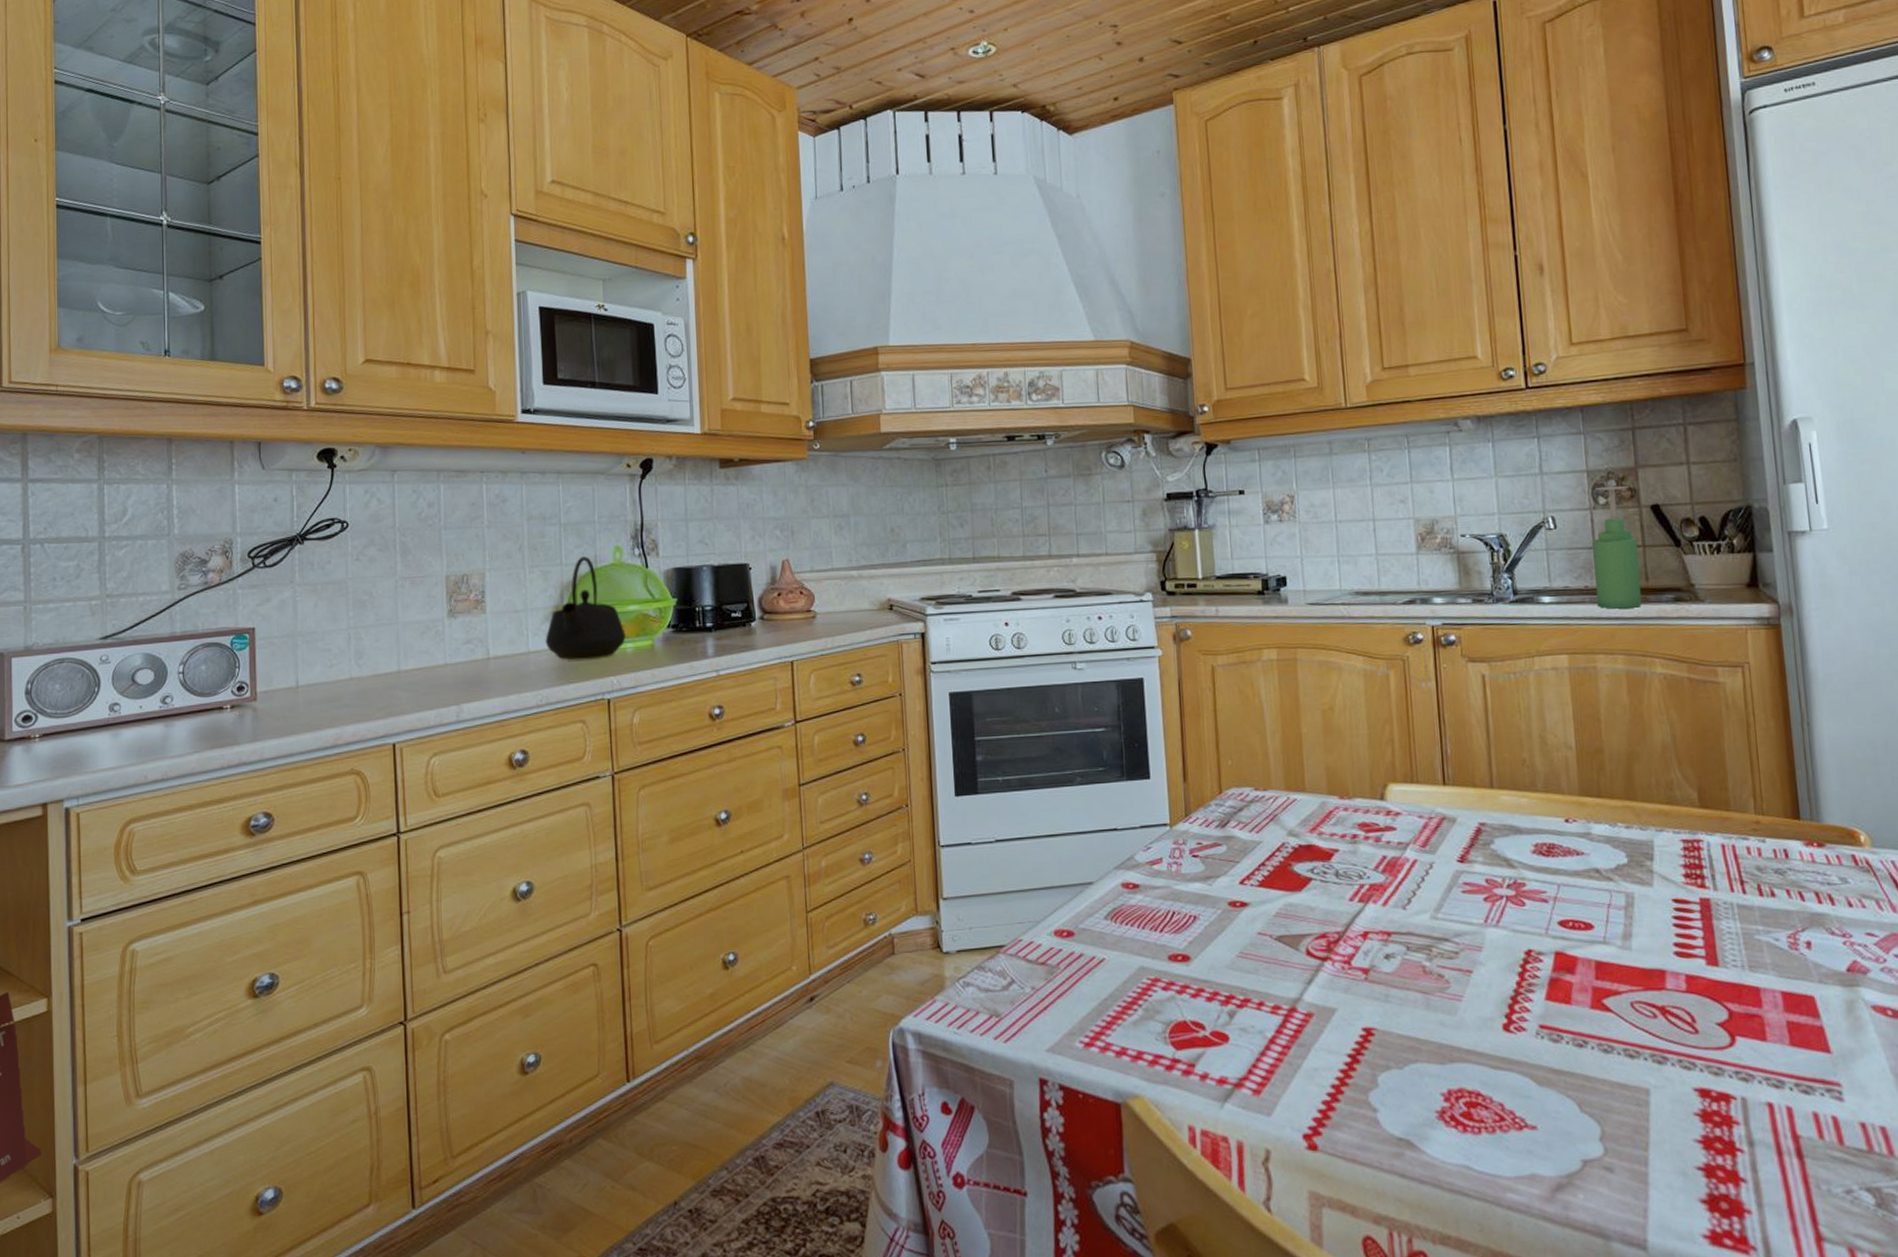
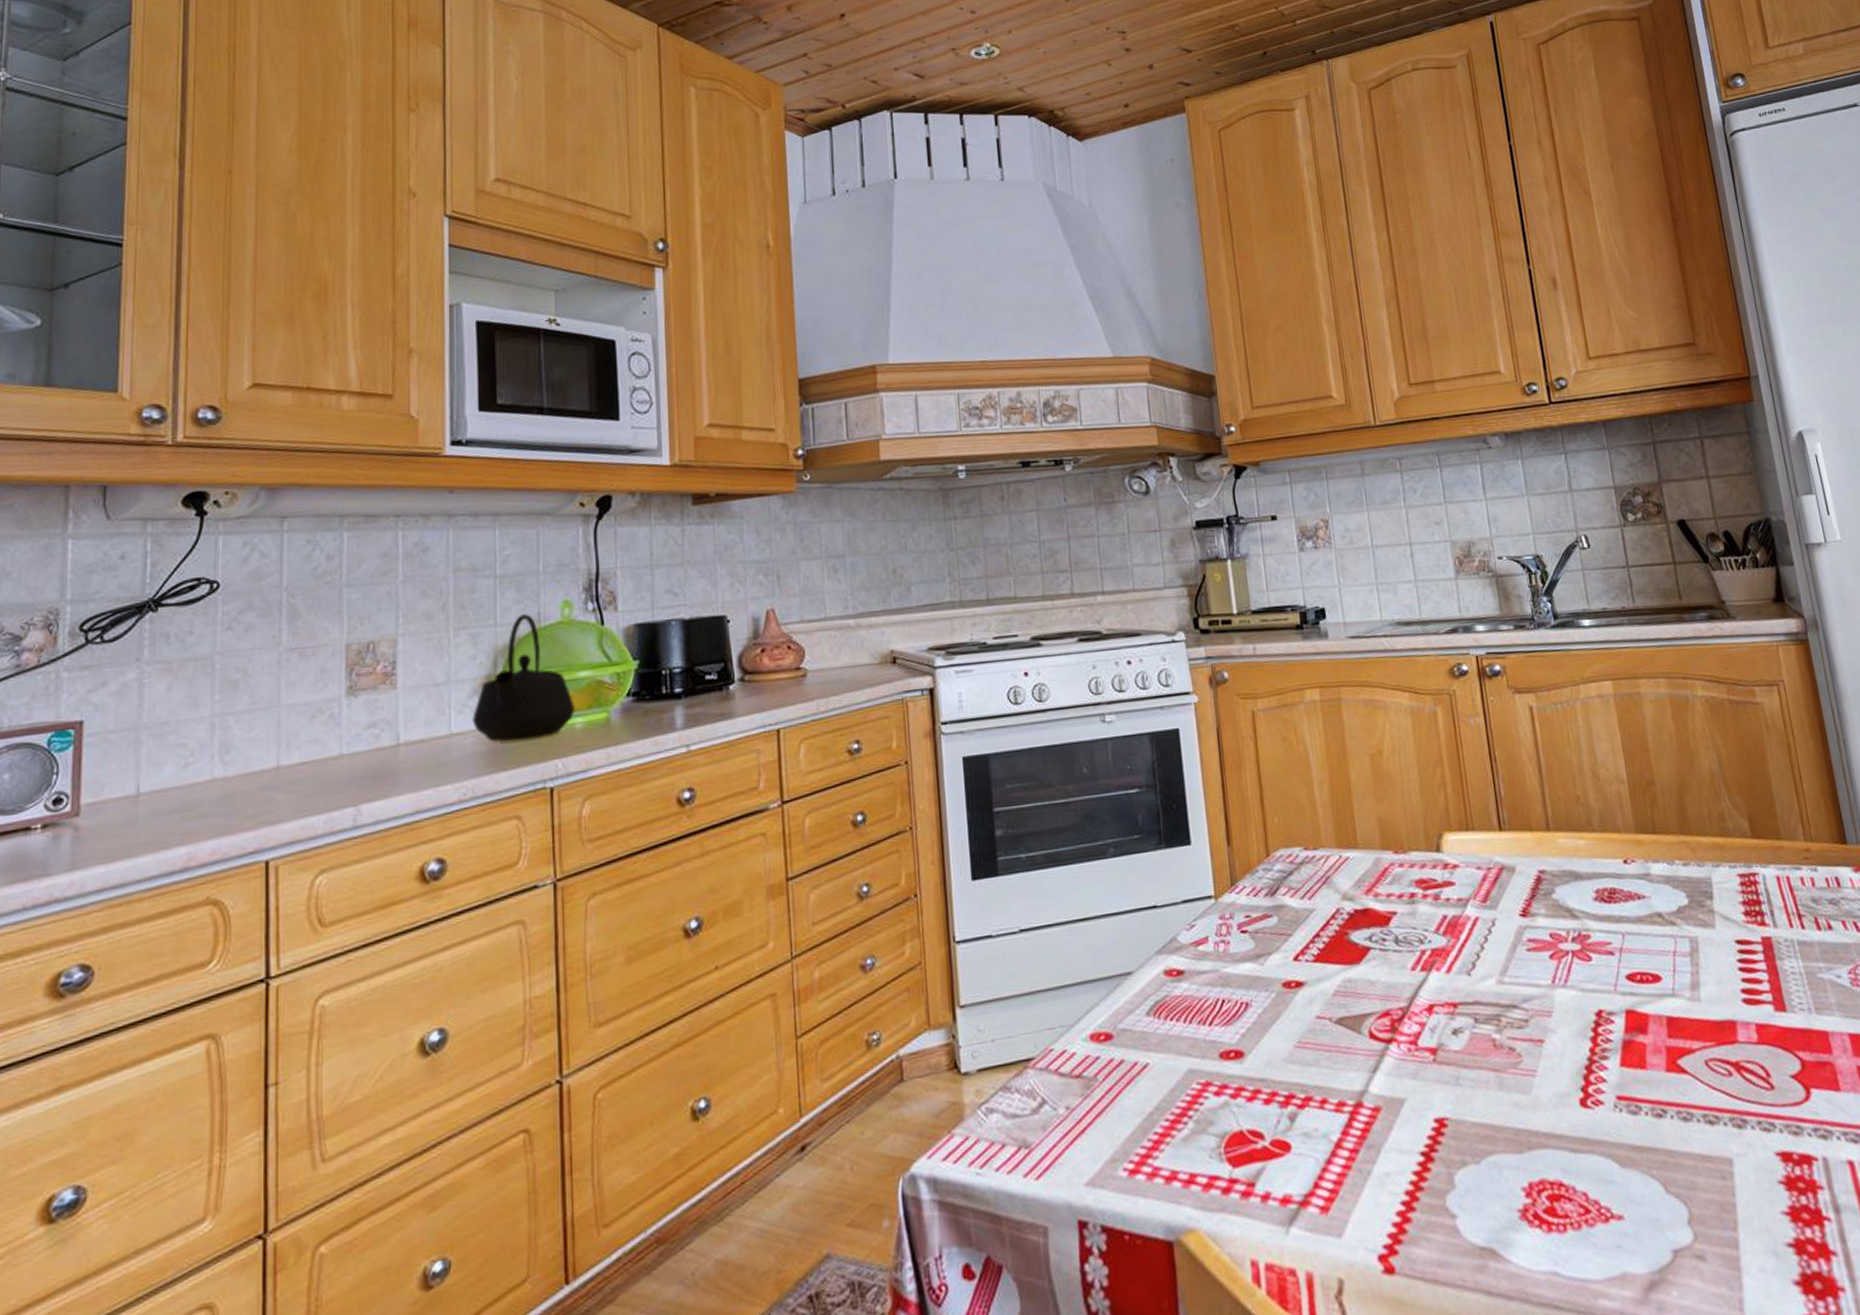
soap dispenser: present [1592,485,1642,609] -> none [1624,501,1678,630]

